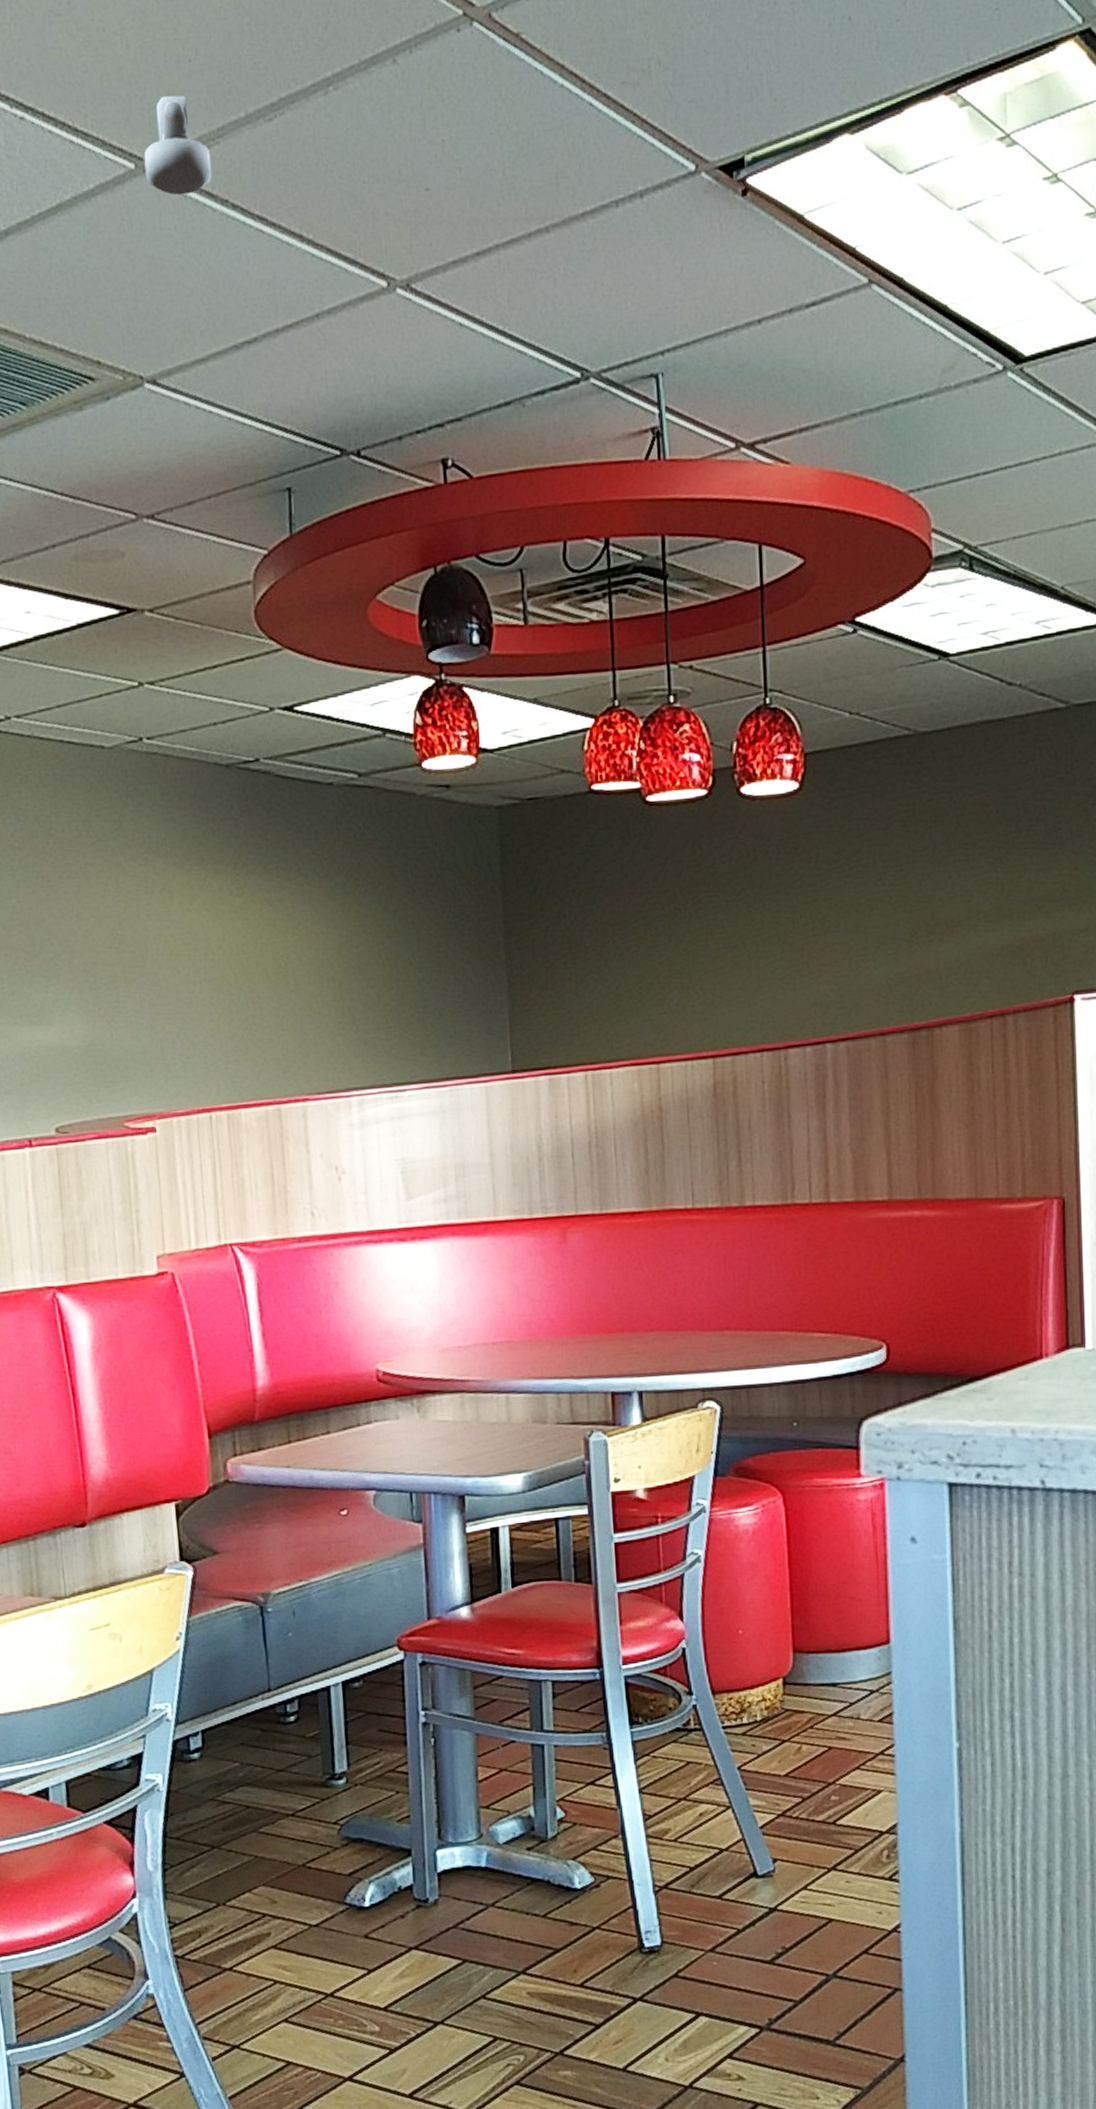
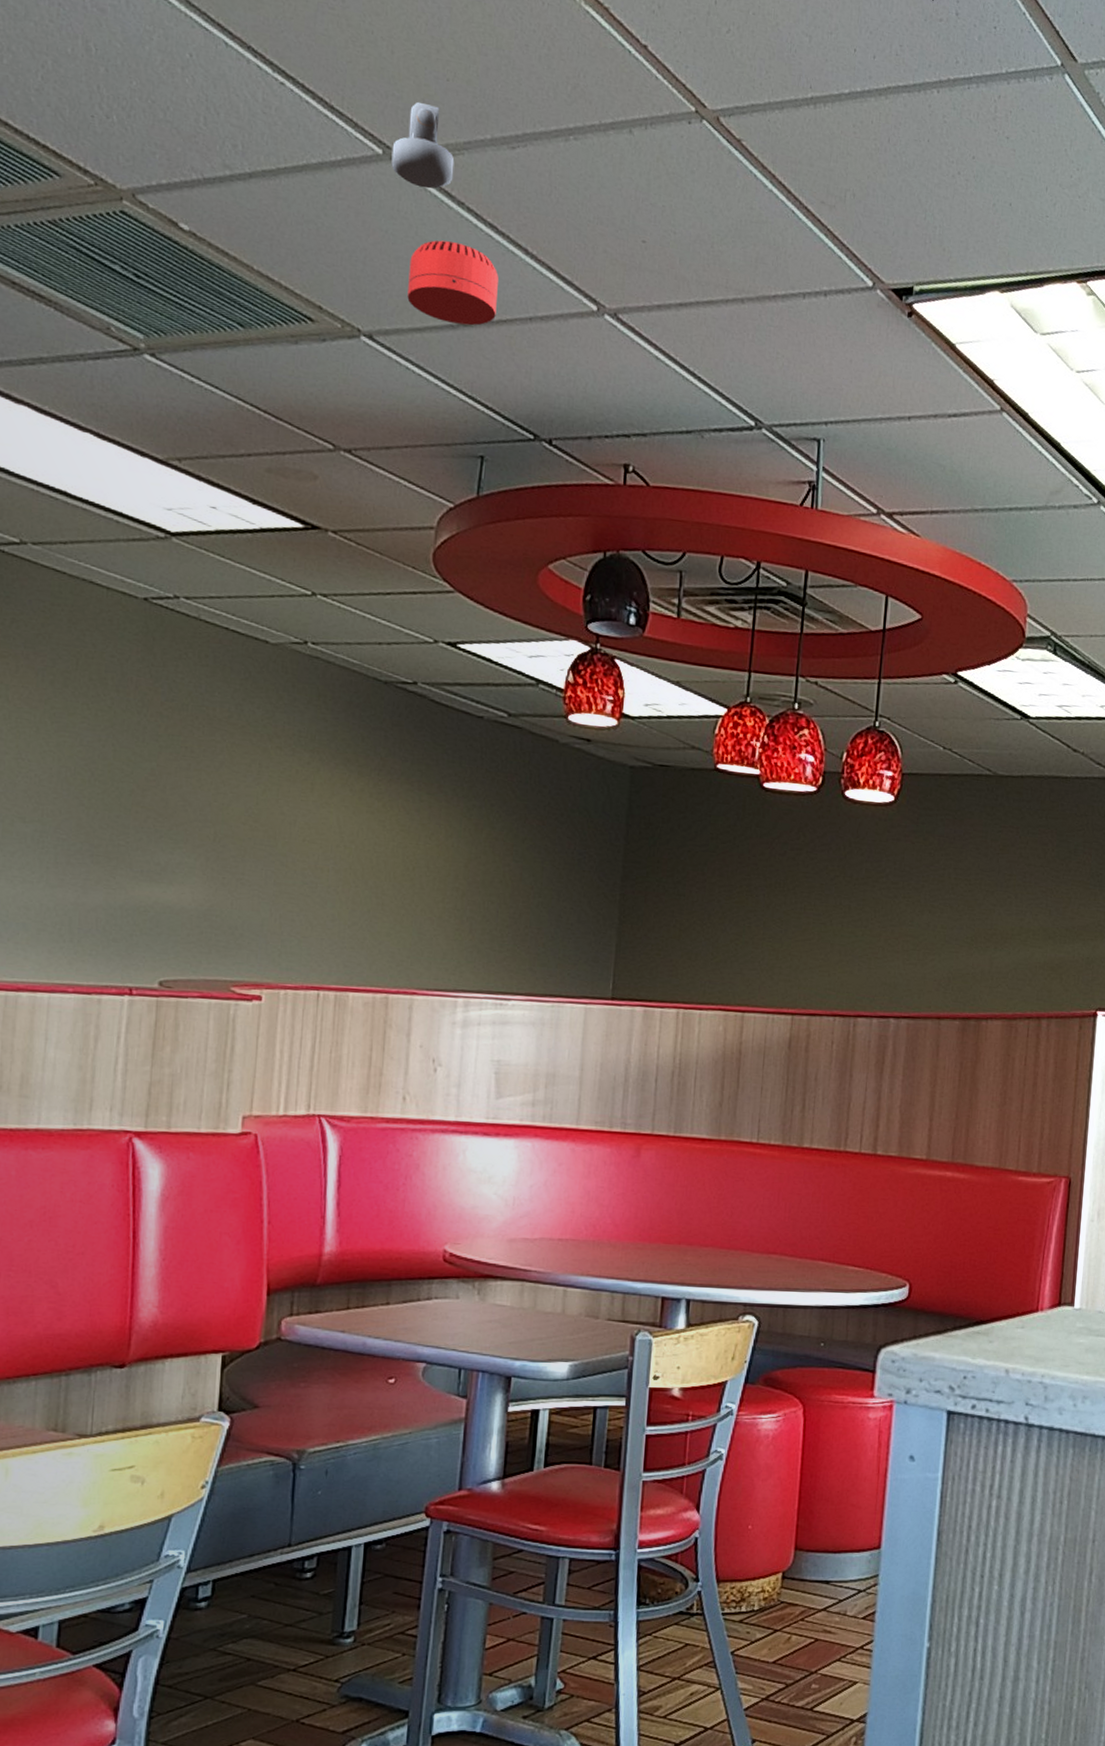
smoke detector: none [181,248,280,344] -> present [407,240,499,326]

